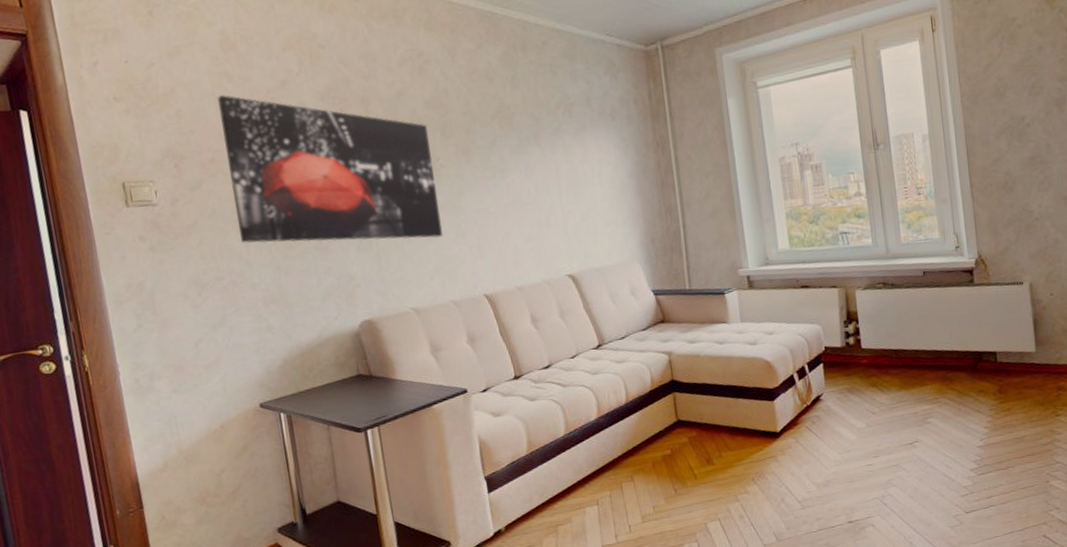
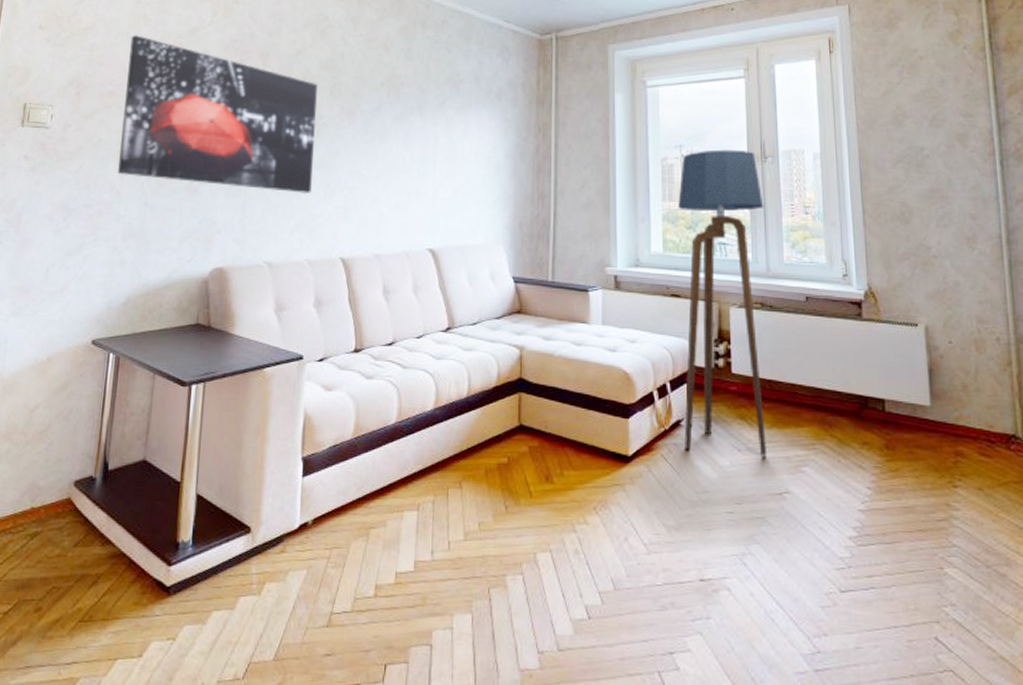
floor lamp: none [799,140,898,420] -> present [678,149,768,456]

